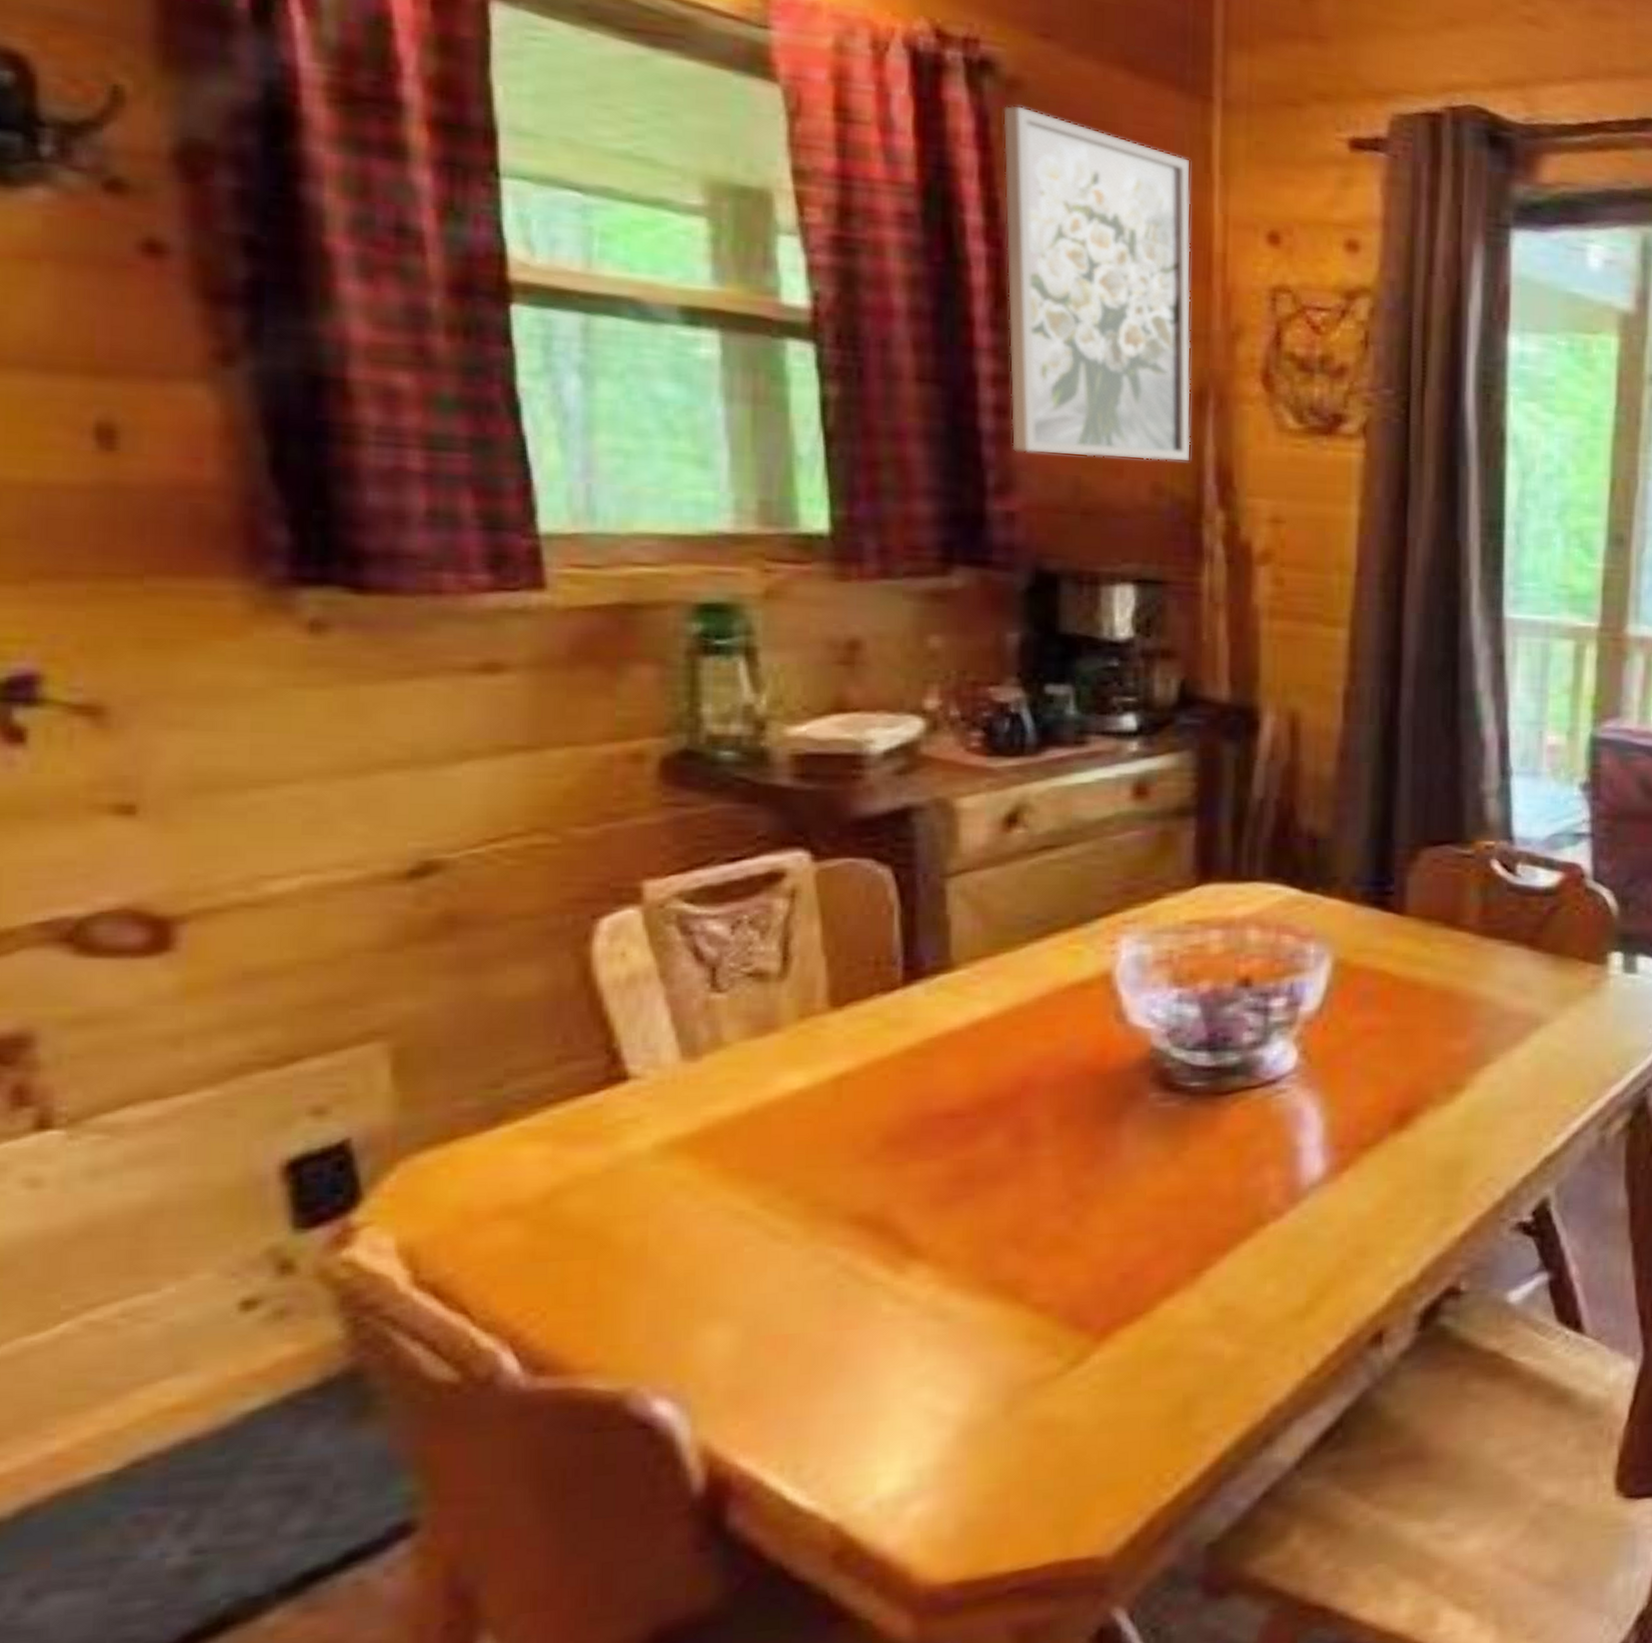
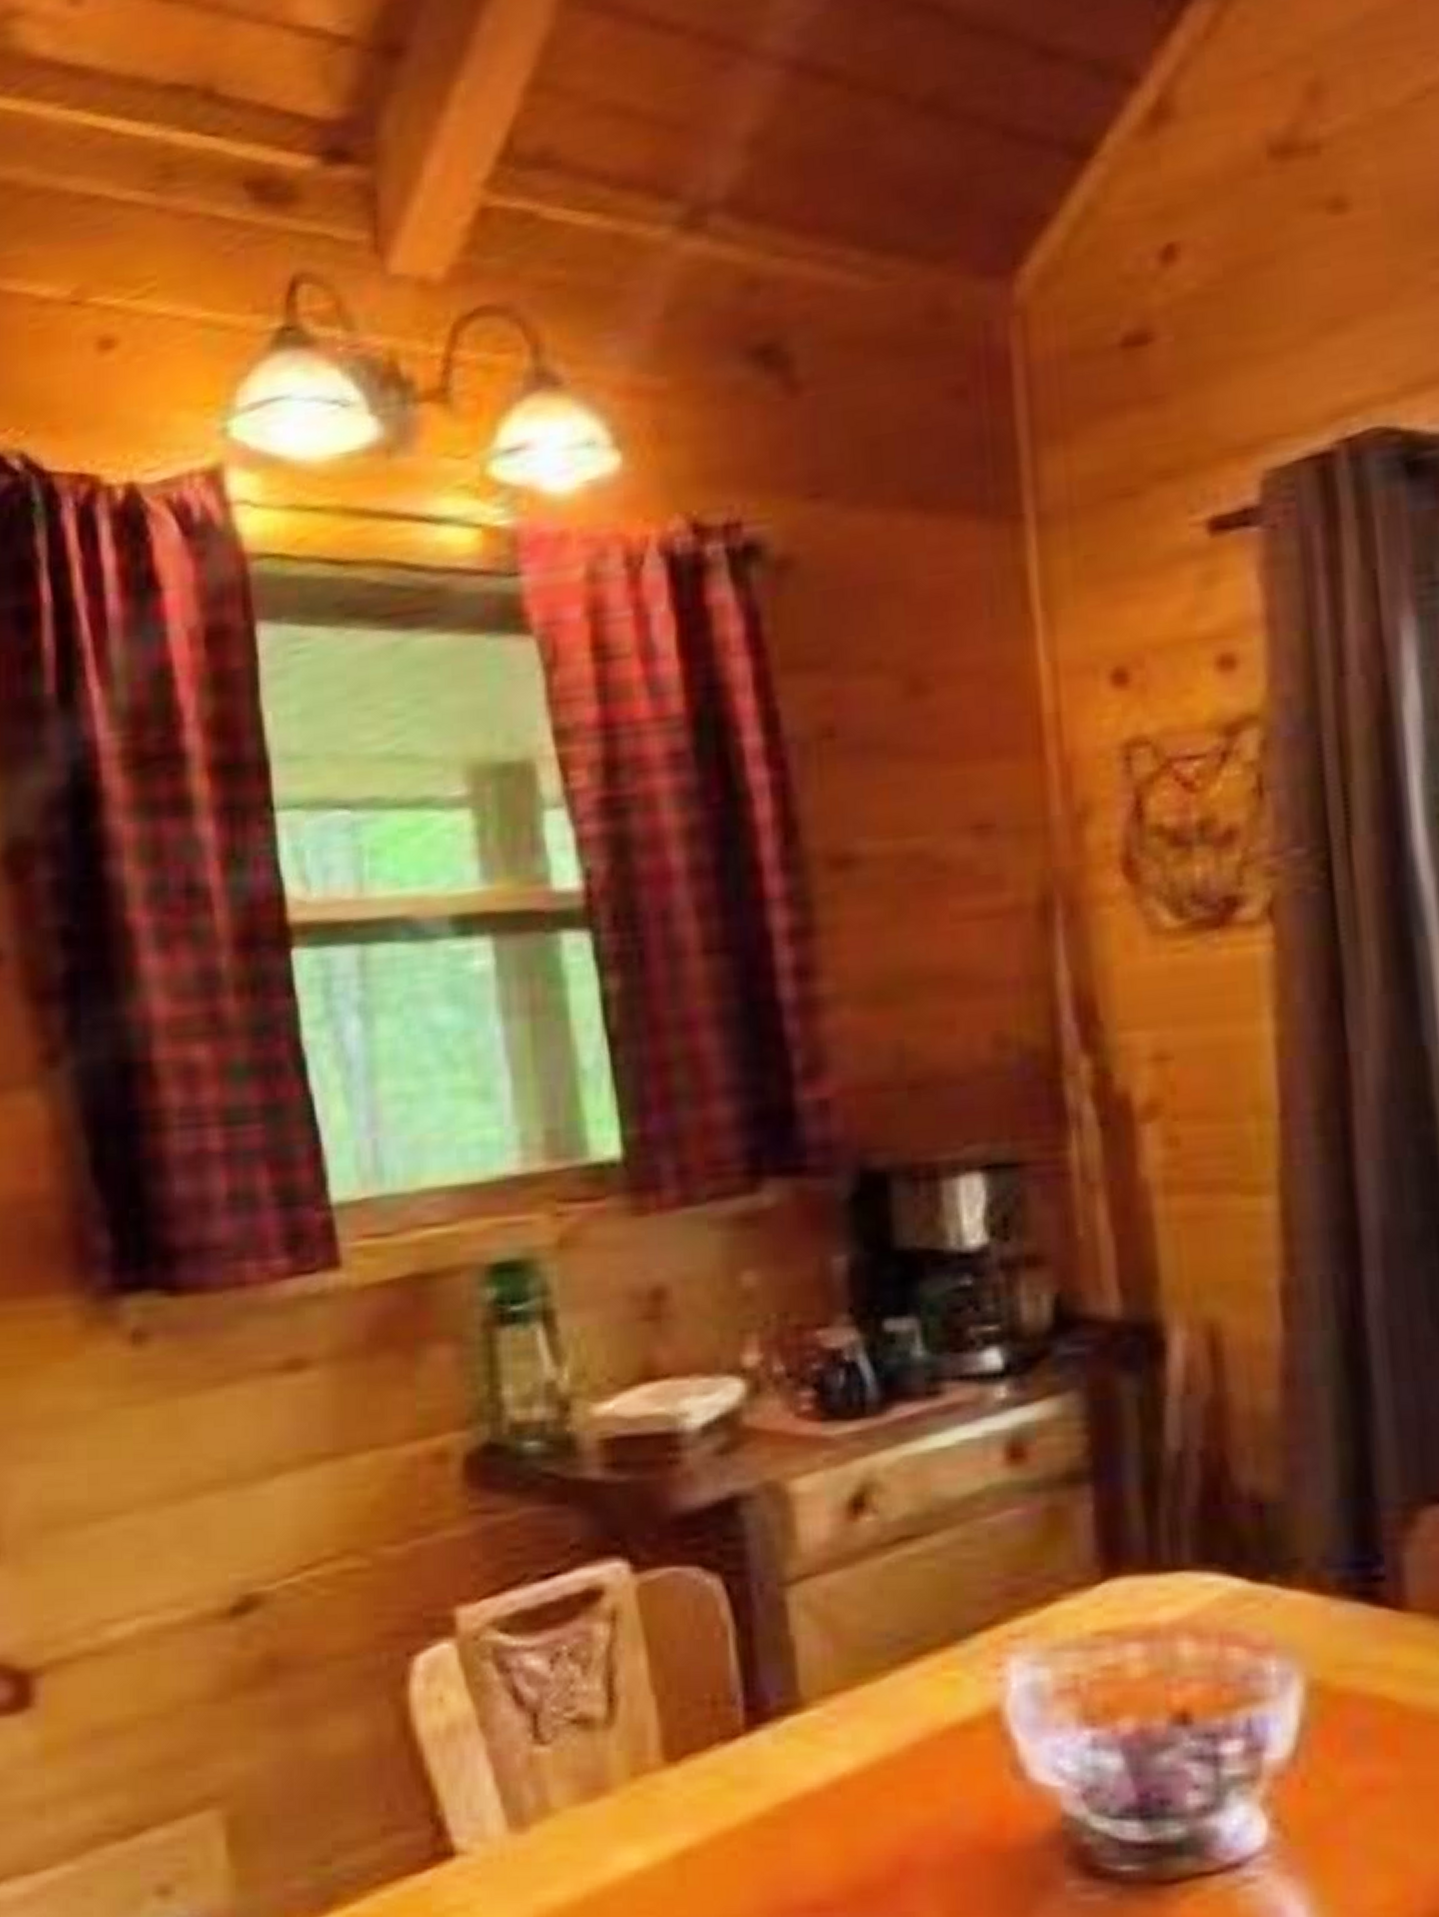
wall art: present [1002,104,1192,463] -> none [774,588,1038,1022]

